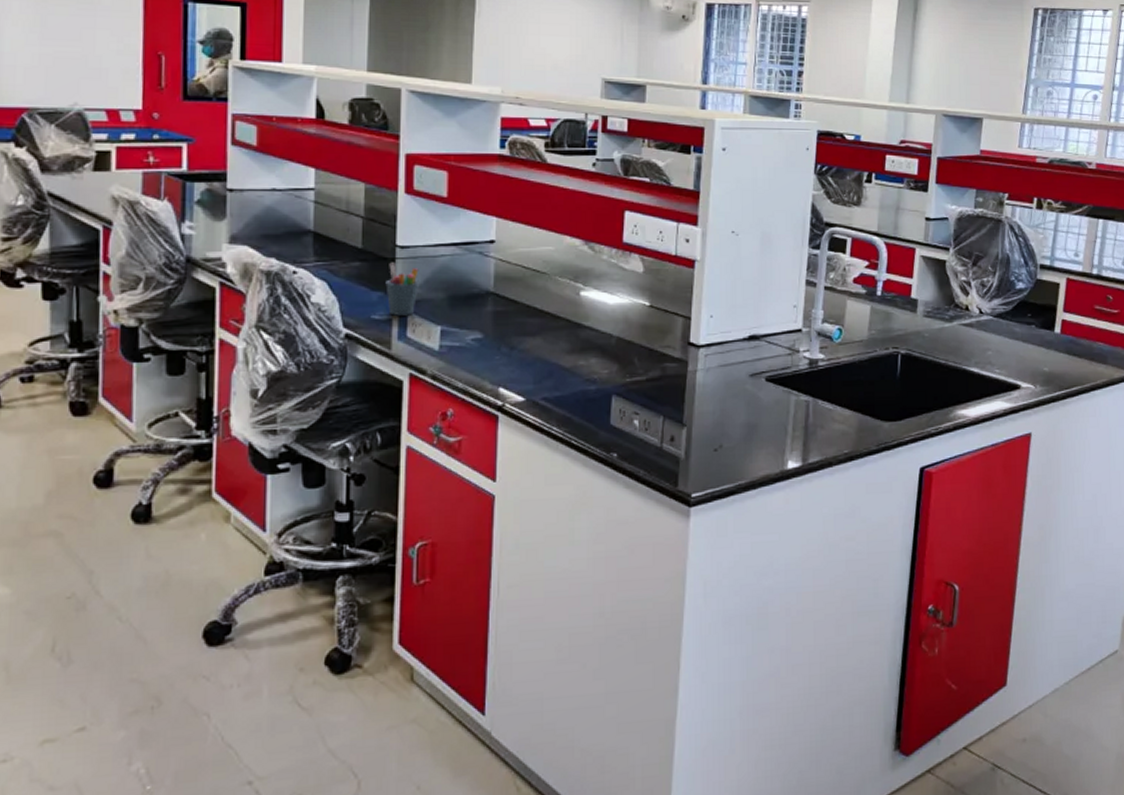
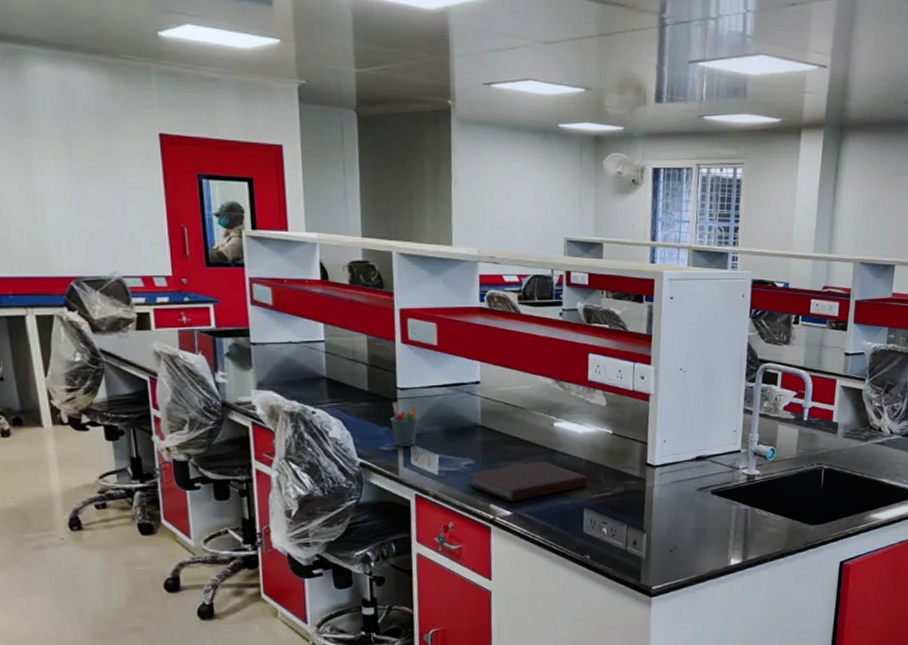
notebook: none [473,337,619,385] -> present [467,461,589,502]

